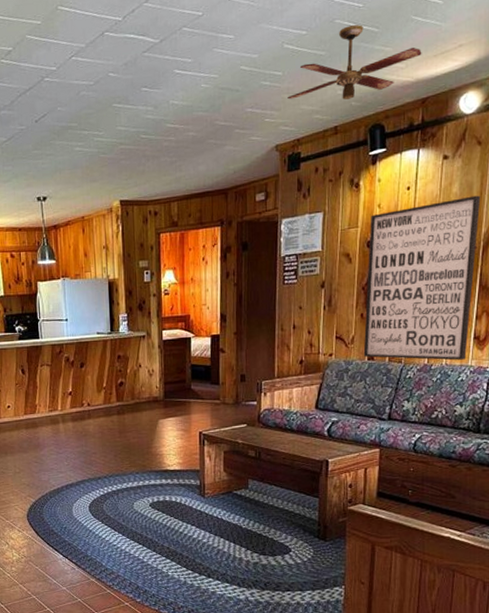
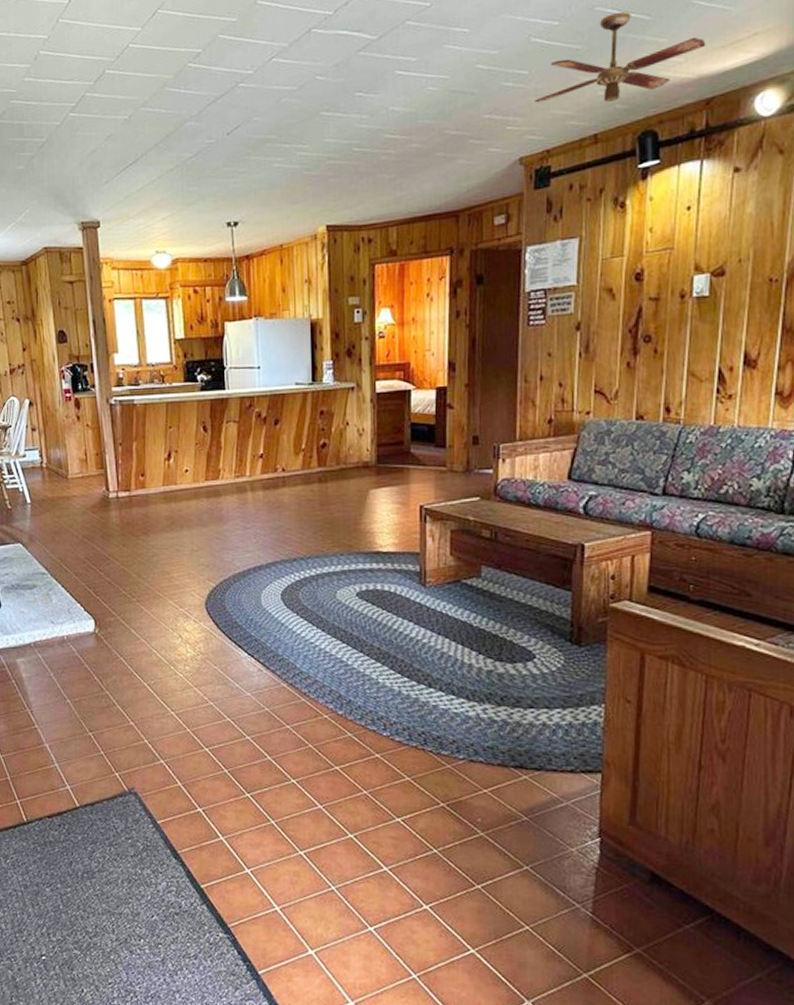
wall art: present [363,195,481,361] -> none [630,216,784,422]

